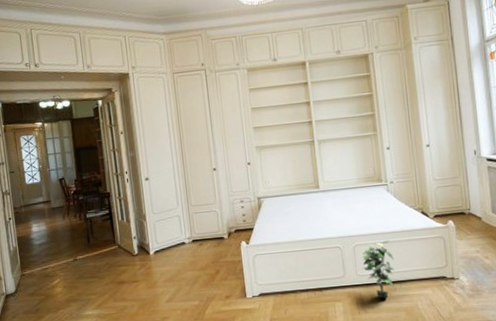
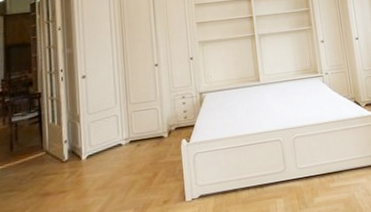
potted plant: present [362,239,395,299] -> none [302,130,332,192]

